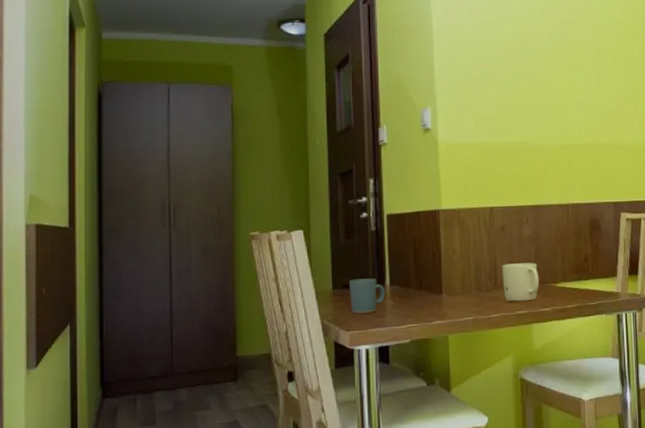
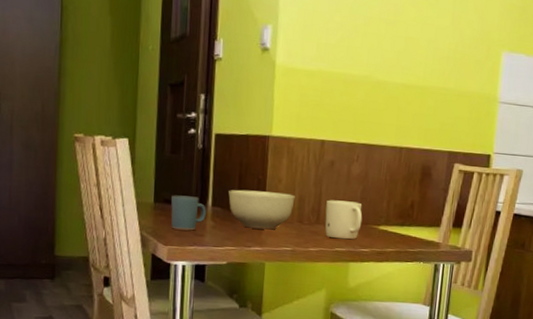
bowl: none [405,263,471,303] -> present [228,189,295,230]

